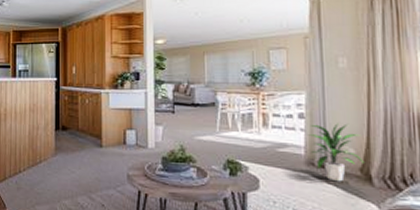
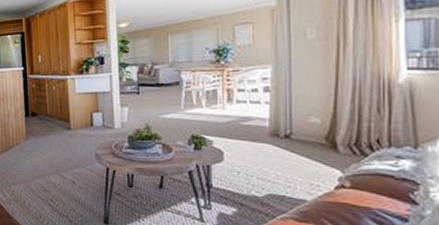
indoor plant: present [308,123,364,182] -> none [273,94,329,151]

